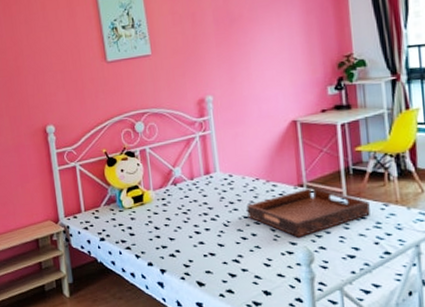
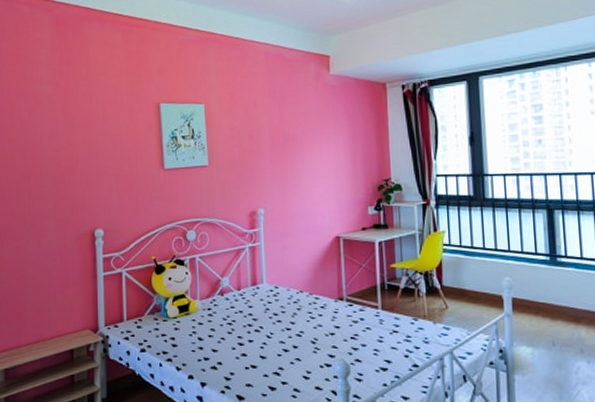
serving tray: present [246,187,370,237] -> none [290,301,402,350]

